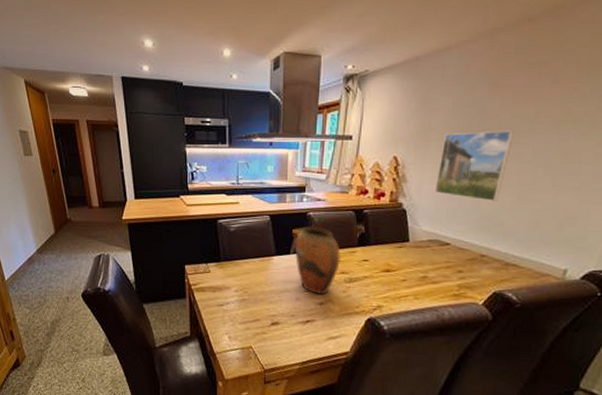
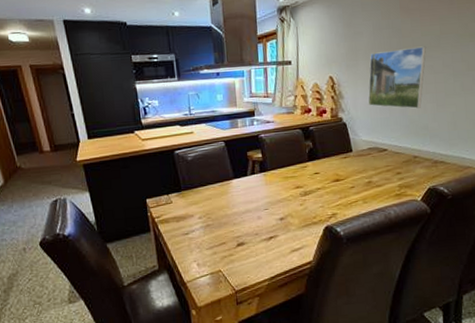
vase: present [294,226,341,294] -> none [250,147,294,211]

